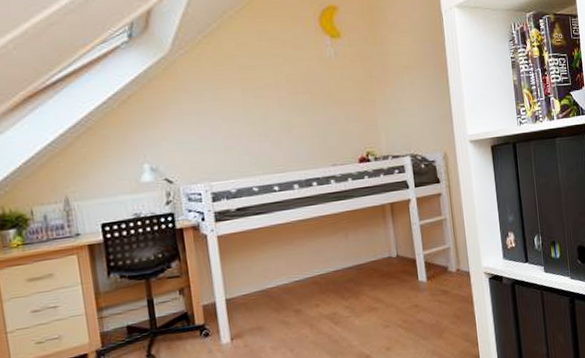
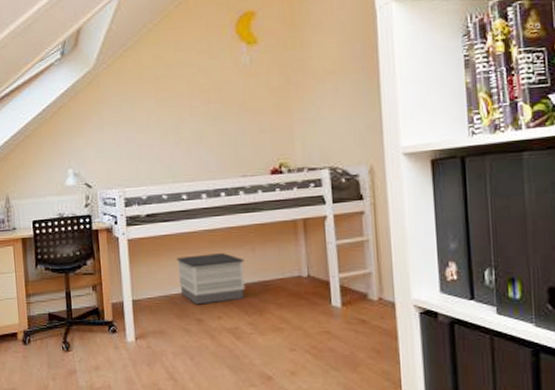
storage box: none [271,241,341,296] -> present [176,253,245,305]

